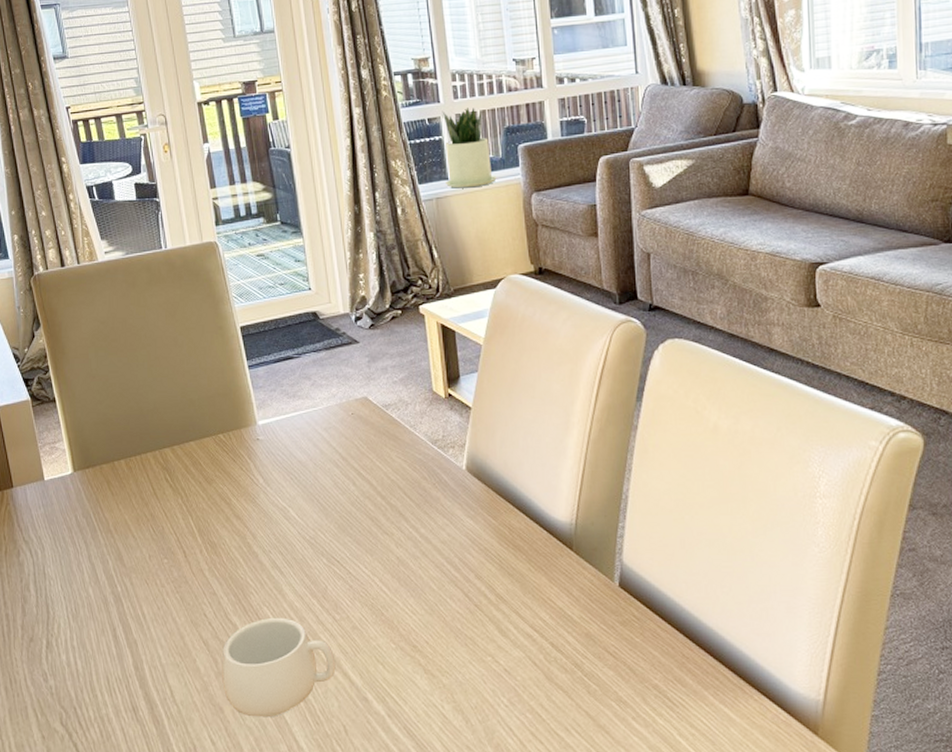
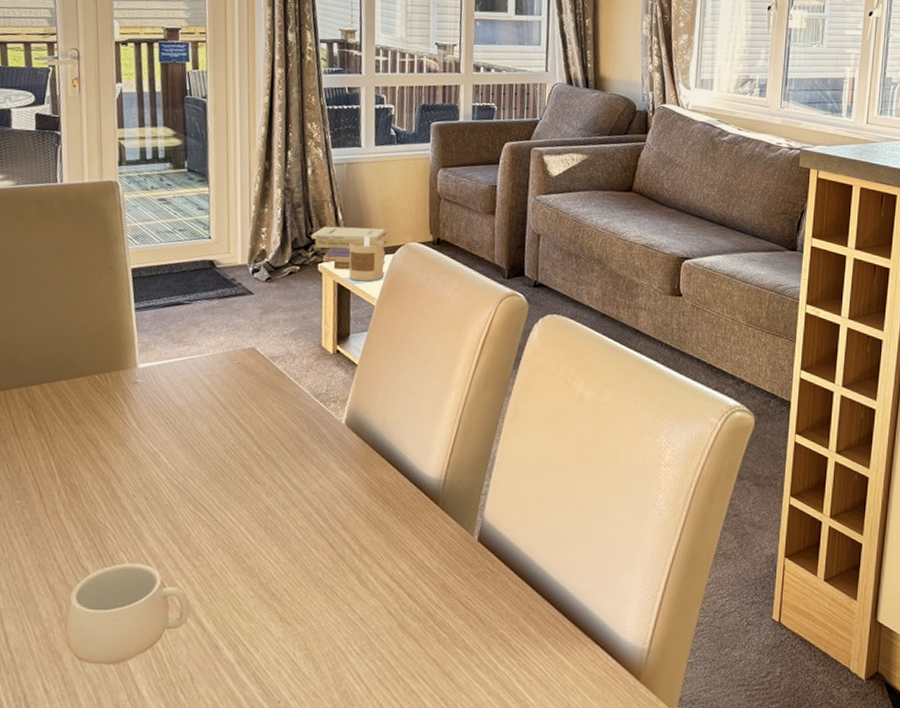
books: none [408,262,487,310] -> present [310,226,387,270]
planter: present [442,107,497,189] -> none [358,82,408,158]
candle: none [448,272,487,320] -> present [348,236,385,282]

